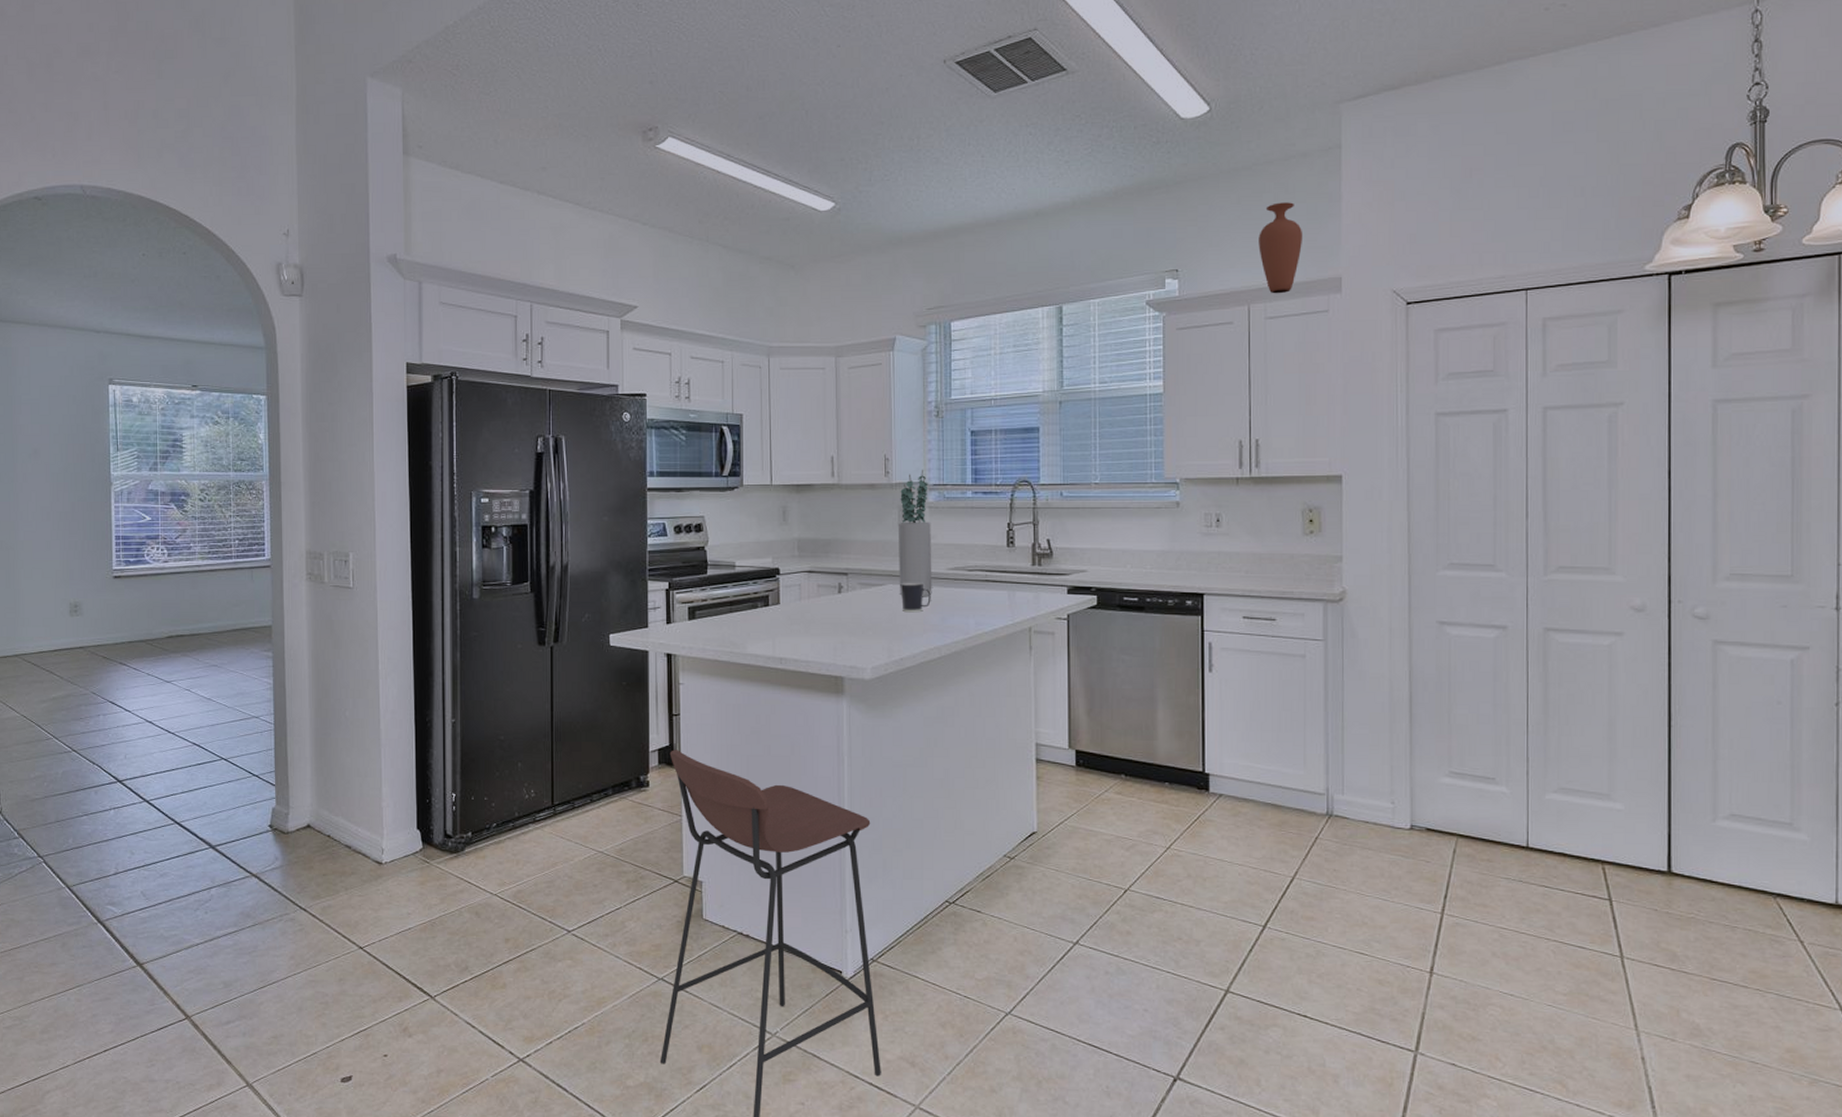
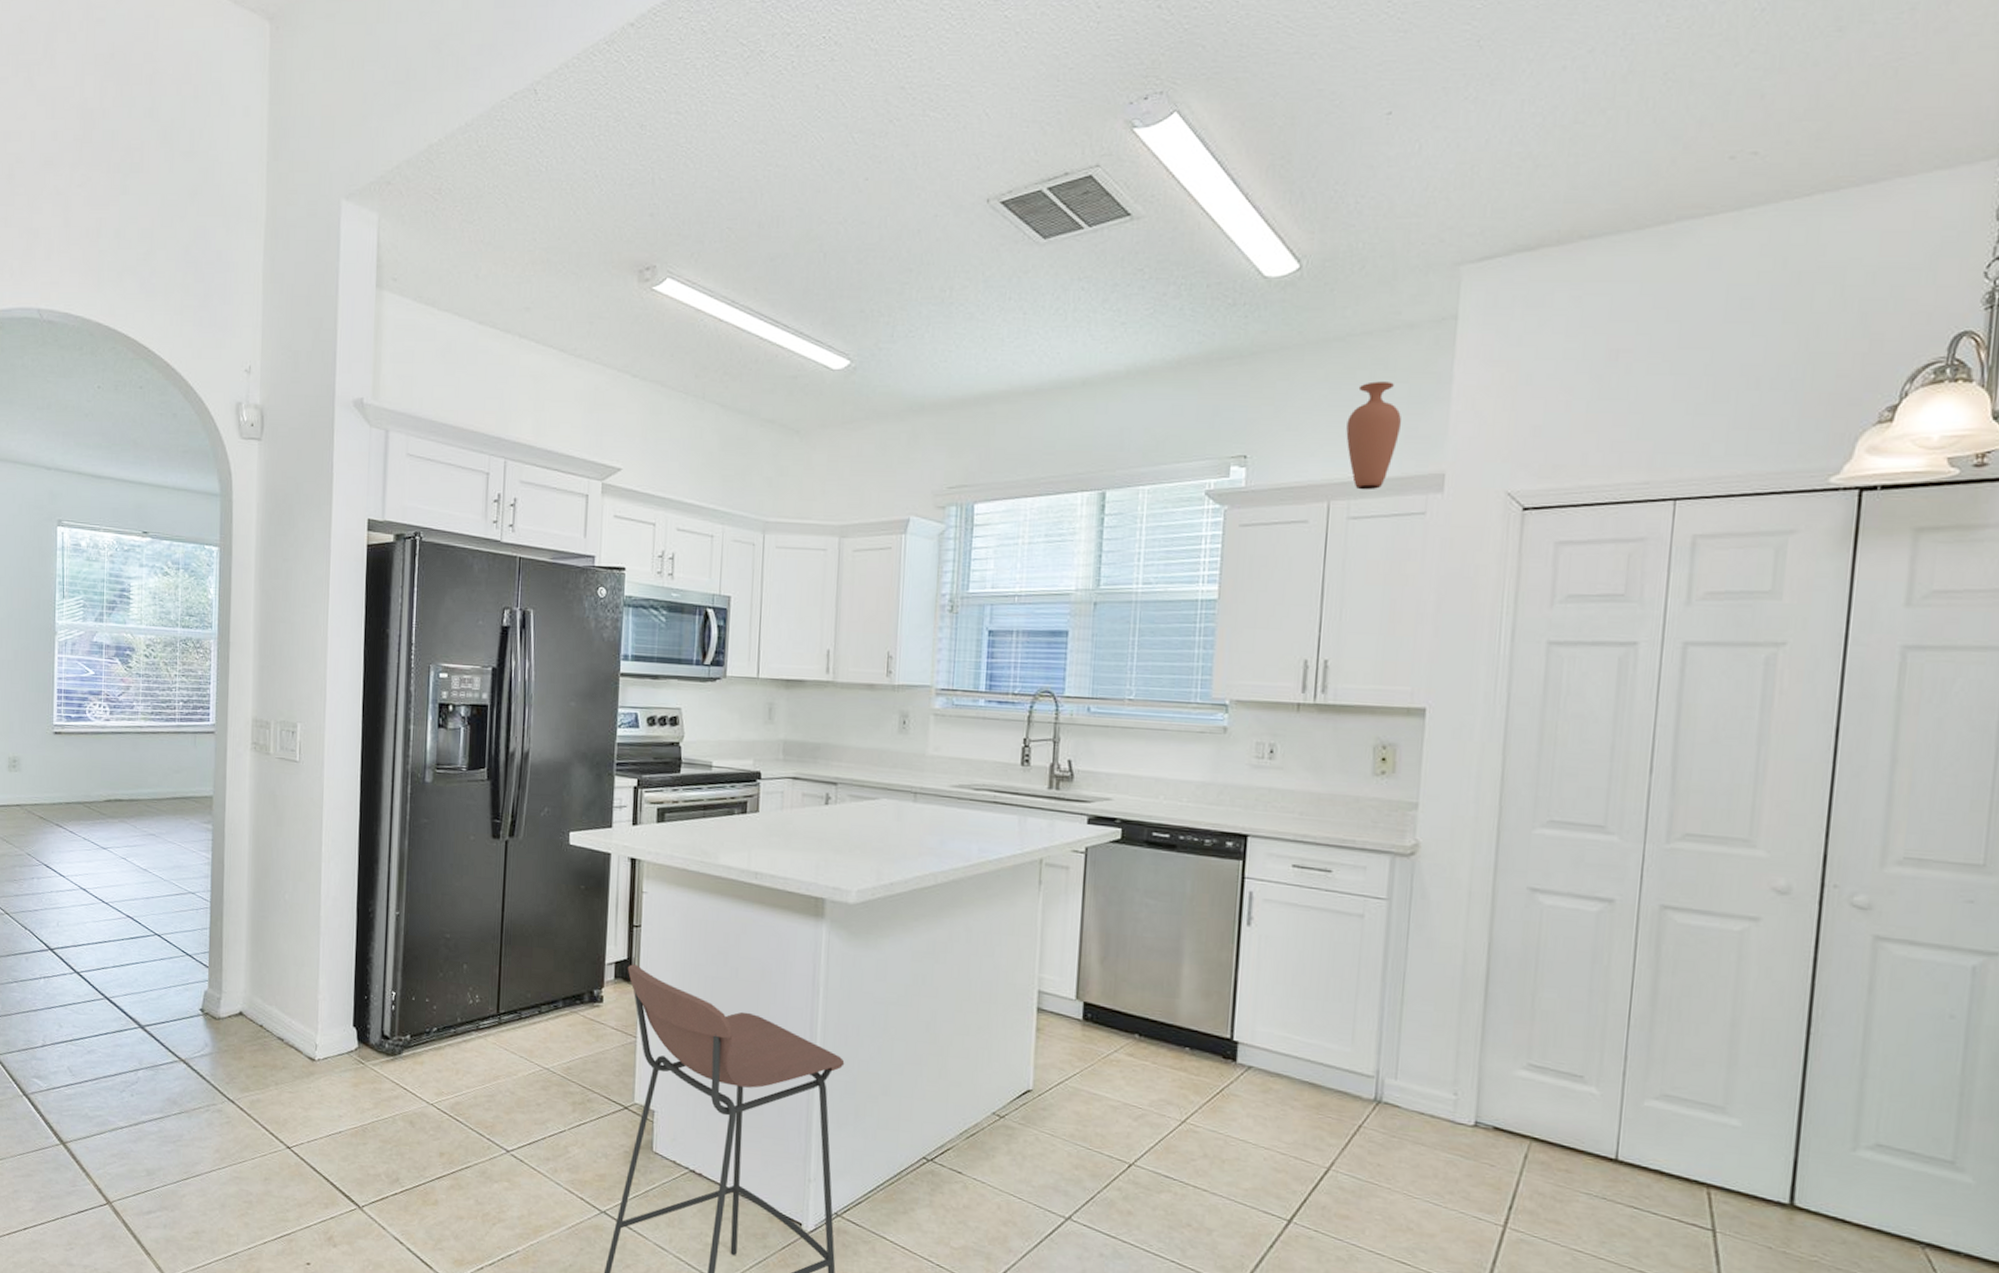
vase: present [897,469,932,597] -> none [894,670,936,817]
mug: present [900,582,931,613] -> none [895,798,930,833]

